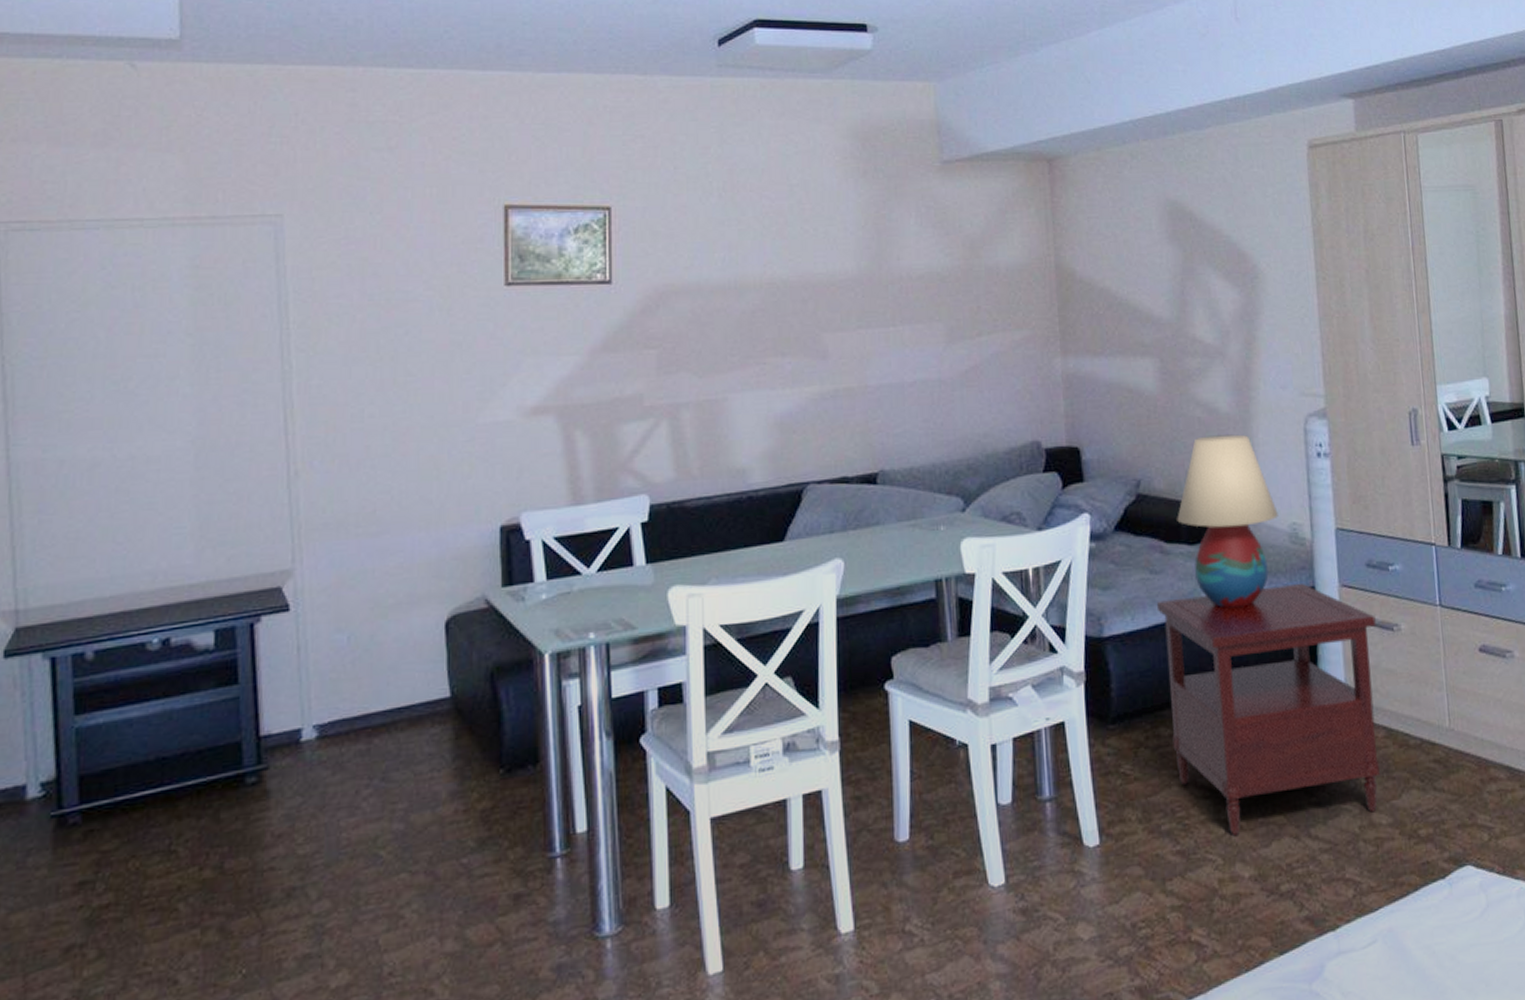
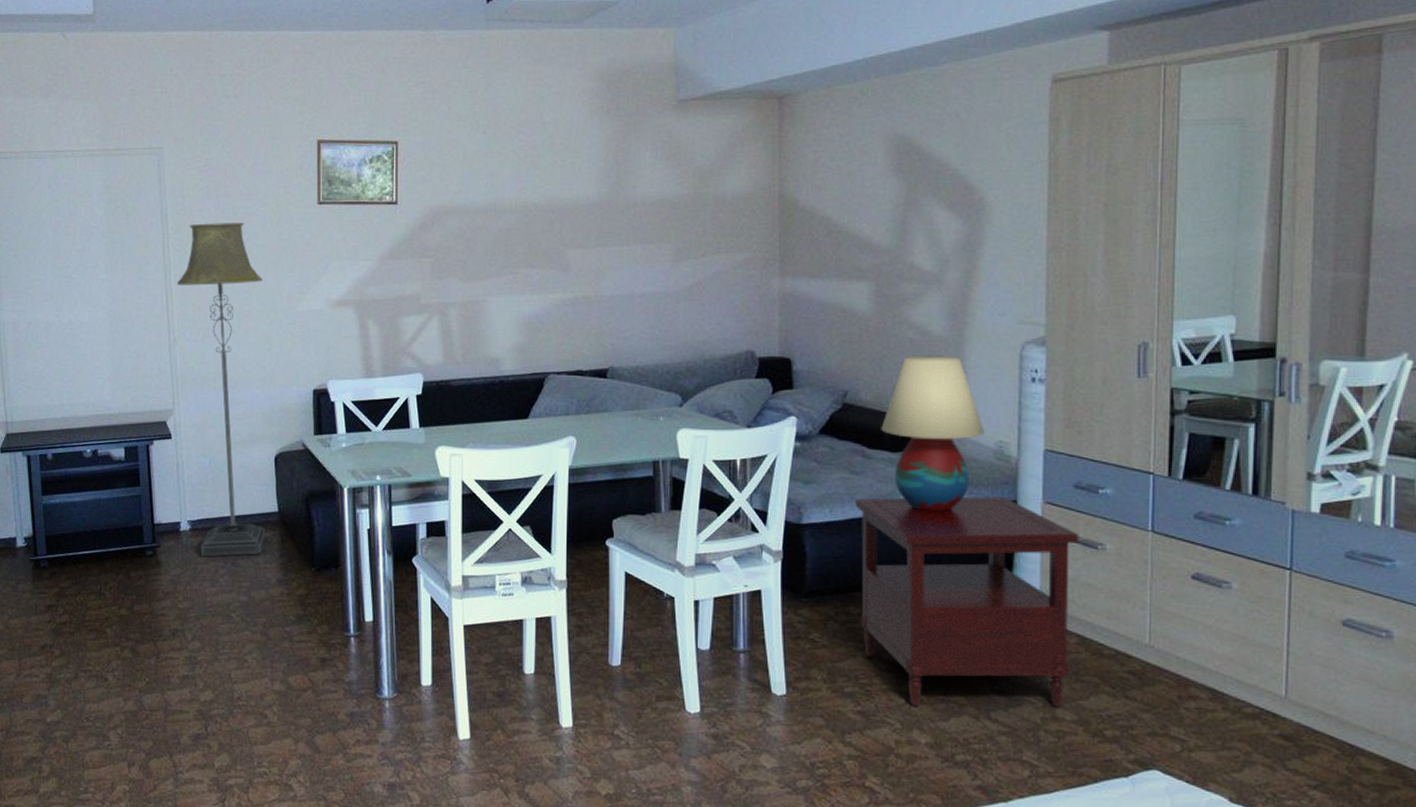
floor lamp: none [301,311,433,775] -> present [177,223,266,557]

